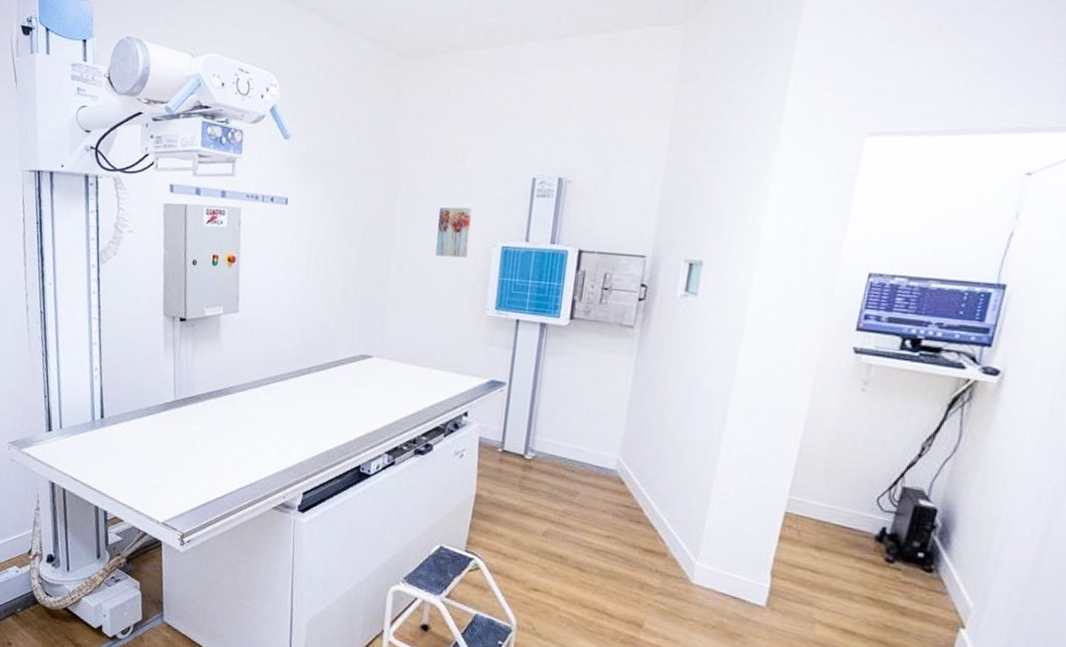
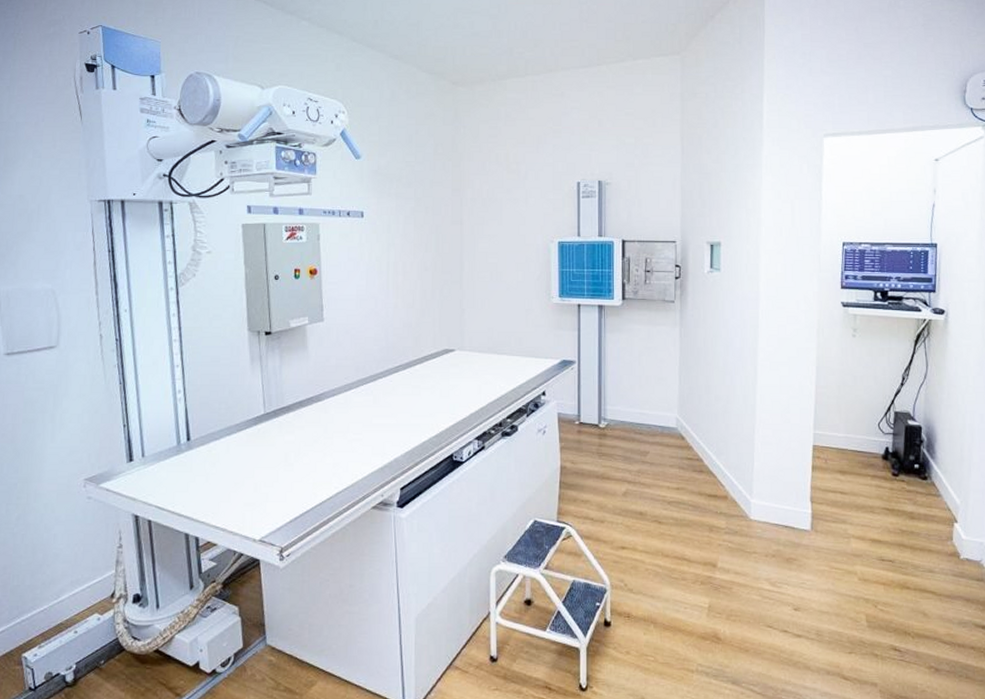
wall art: present [435,207,473,258] -> none [501,211,530,254]

